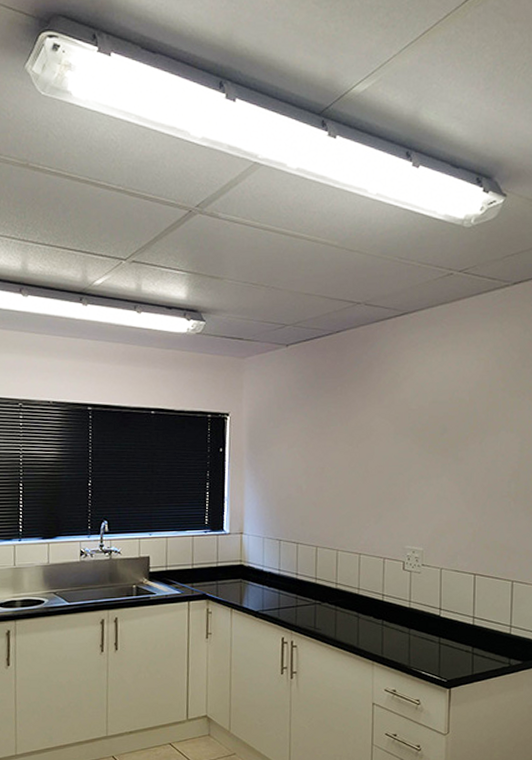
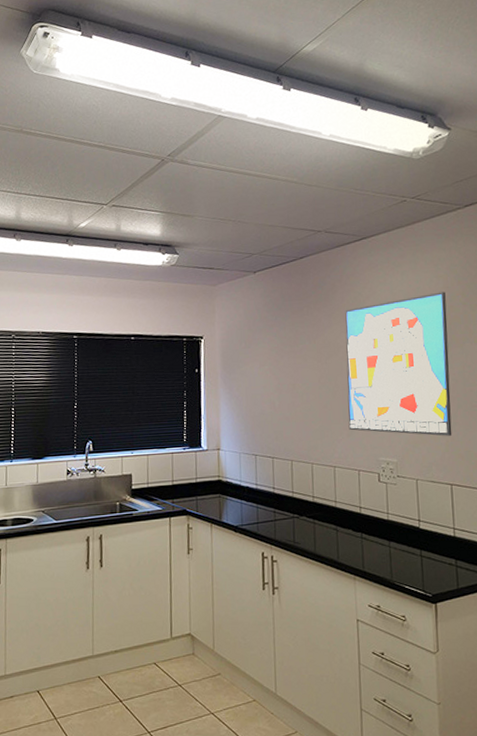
wall art: none [376,376,485,526] -> present [345,292,452,436]

